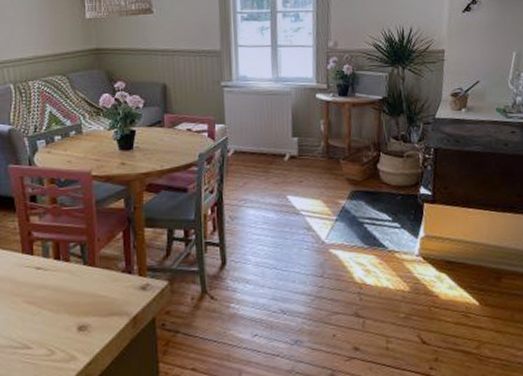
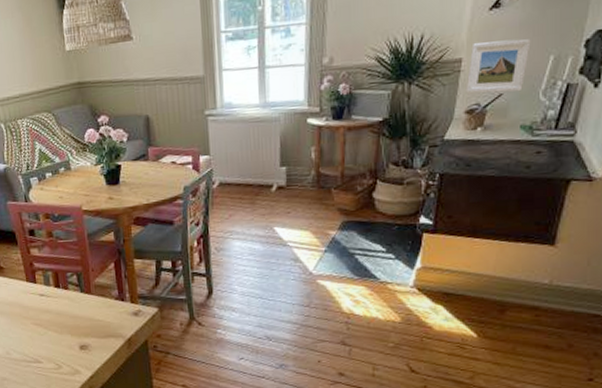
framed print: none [449,37,497,80] -> present [465,39,531,94]

